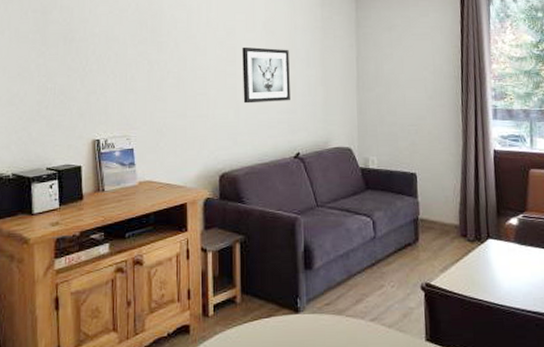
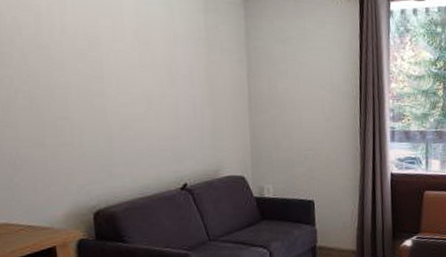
wall art: present [242,46,290,104] -> none [110,60,173,129]

